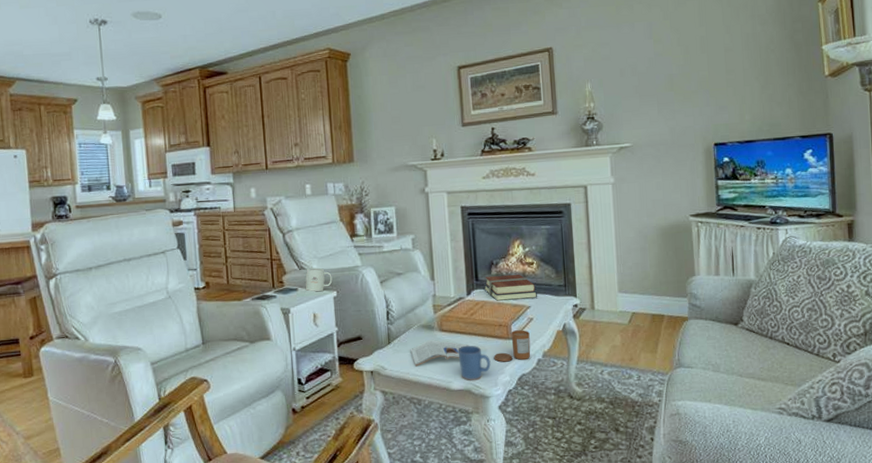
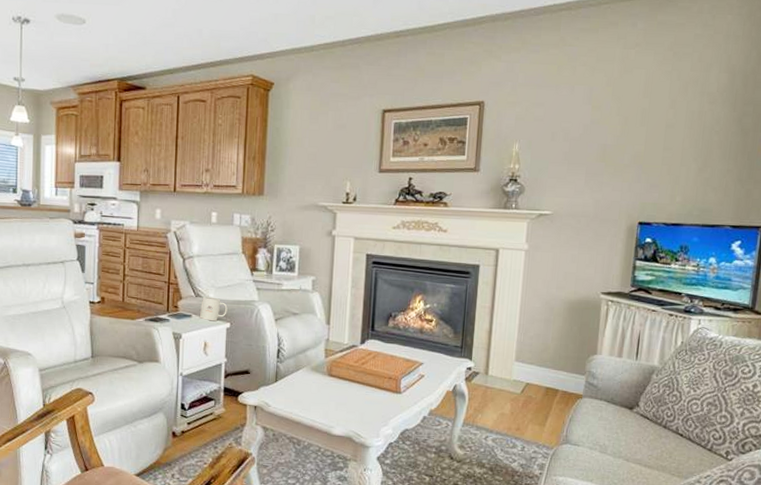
magazine: present [410,340,470,367] -> none [296,383,356,408]
mug: present [458,345,491,381] -> none [343,393,376,429]
books: present [483,274,538,302] -> none [378,327,433,356]
candle: present [494,330,531,362] -> none [379,385,419,415]

